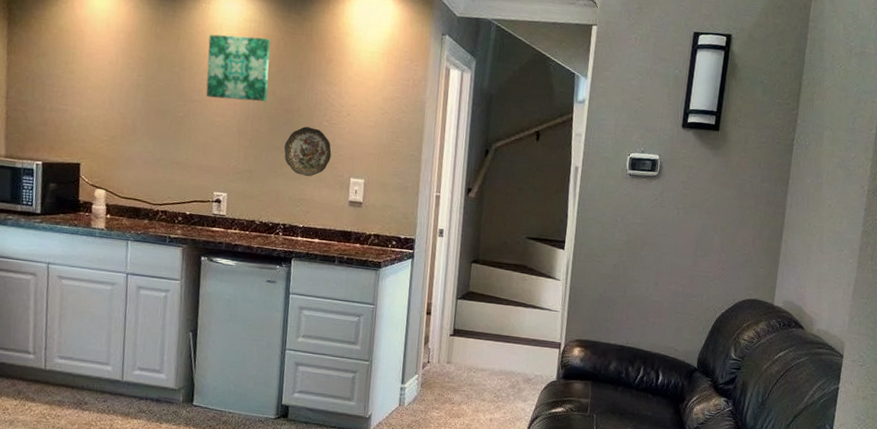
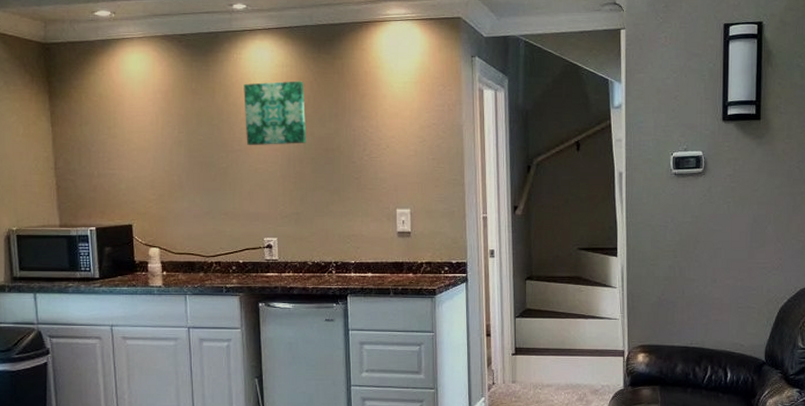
decorative plate: present [284,126,332,177] -> none [328,163,375,213]

